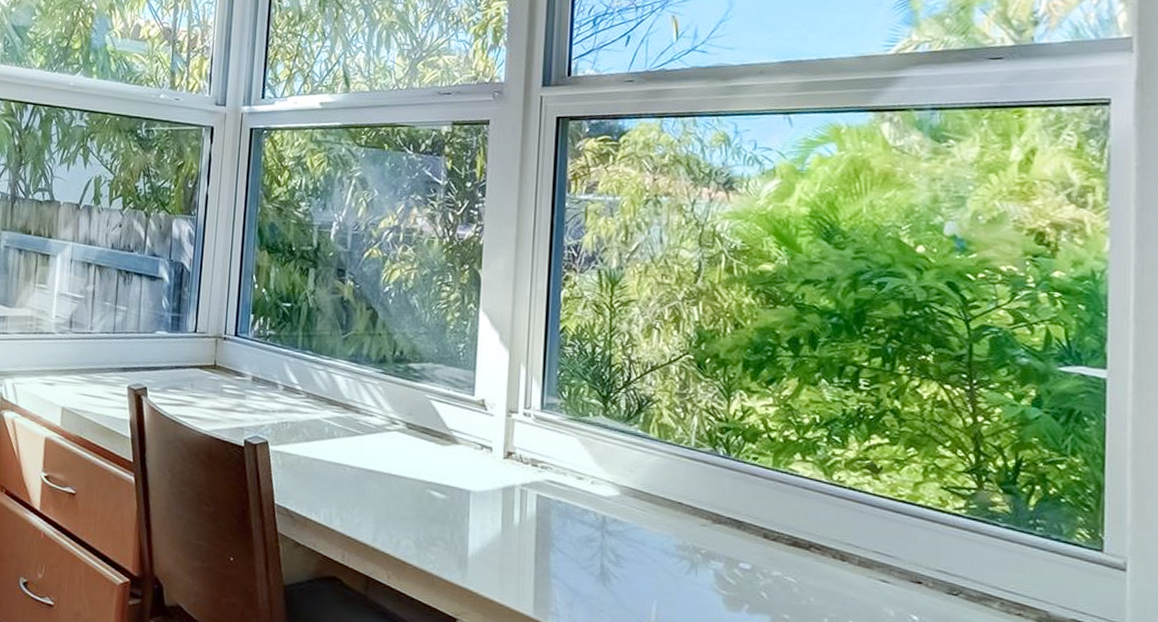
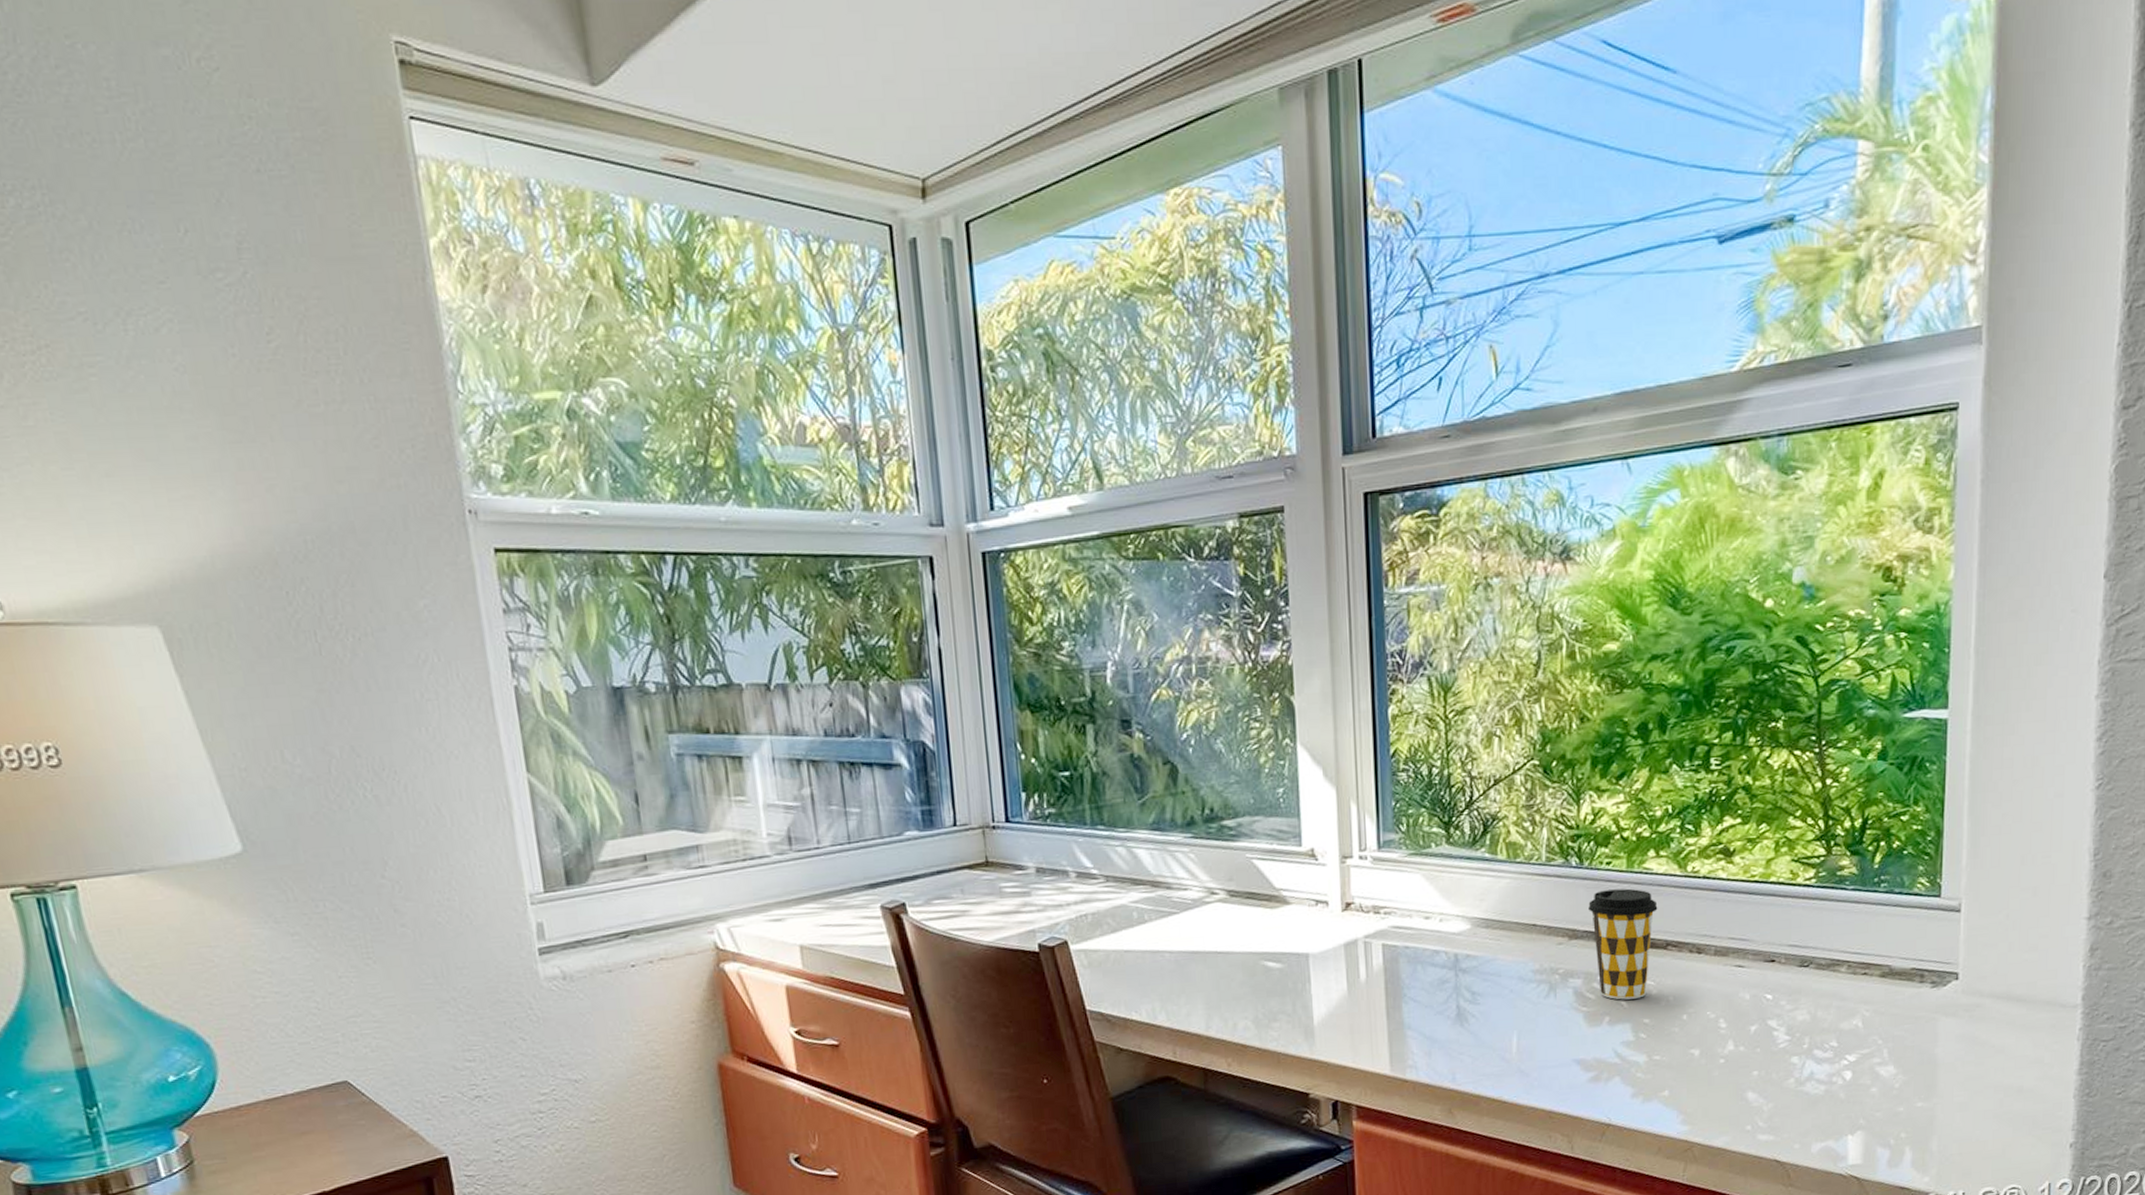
coffee cup: none [733,483,802,593] -> present [1588,888,1658,1000]

